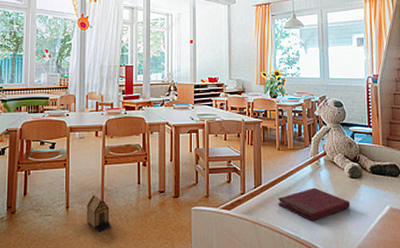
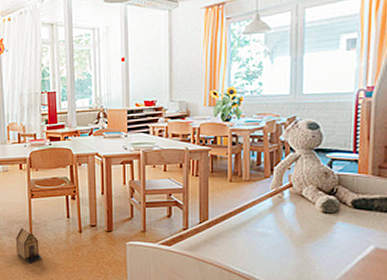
book: present [277,187,350,221] -> none [227,223,321,260]

